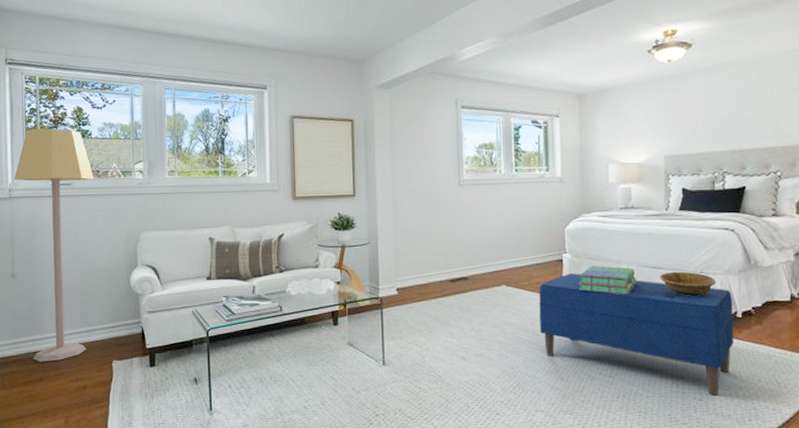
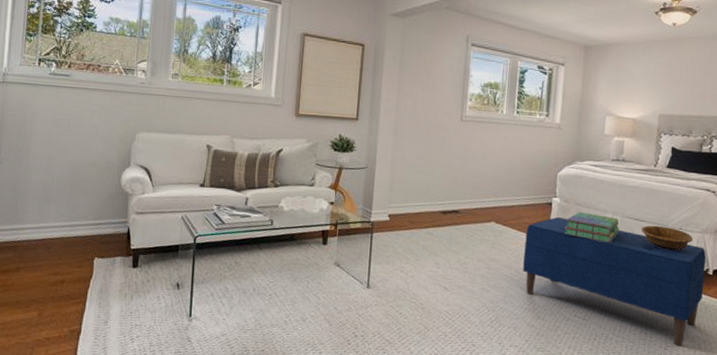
lamp: present [14,128,94,362] -> none [9,14,95,253]

